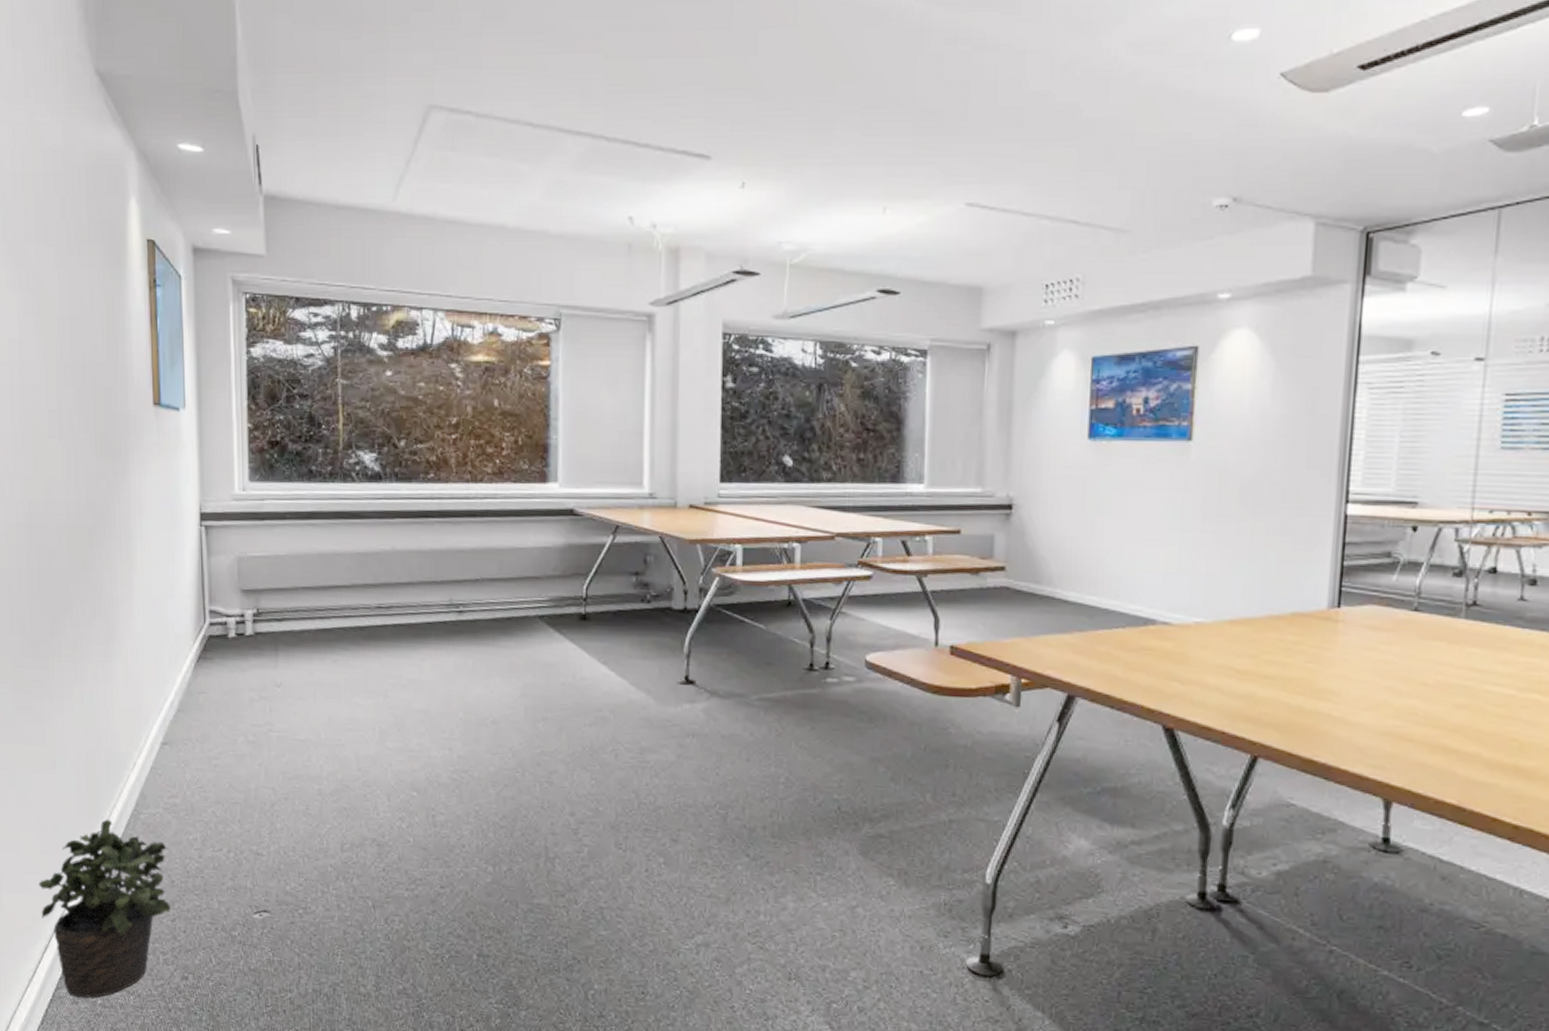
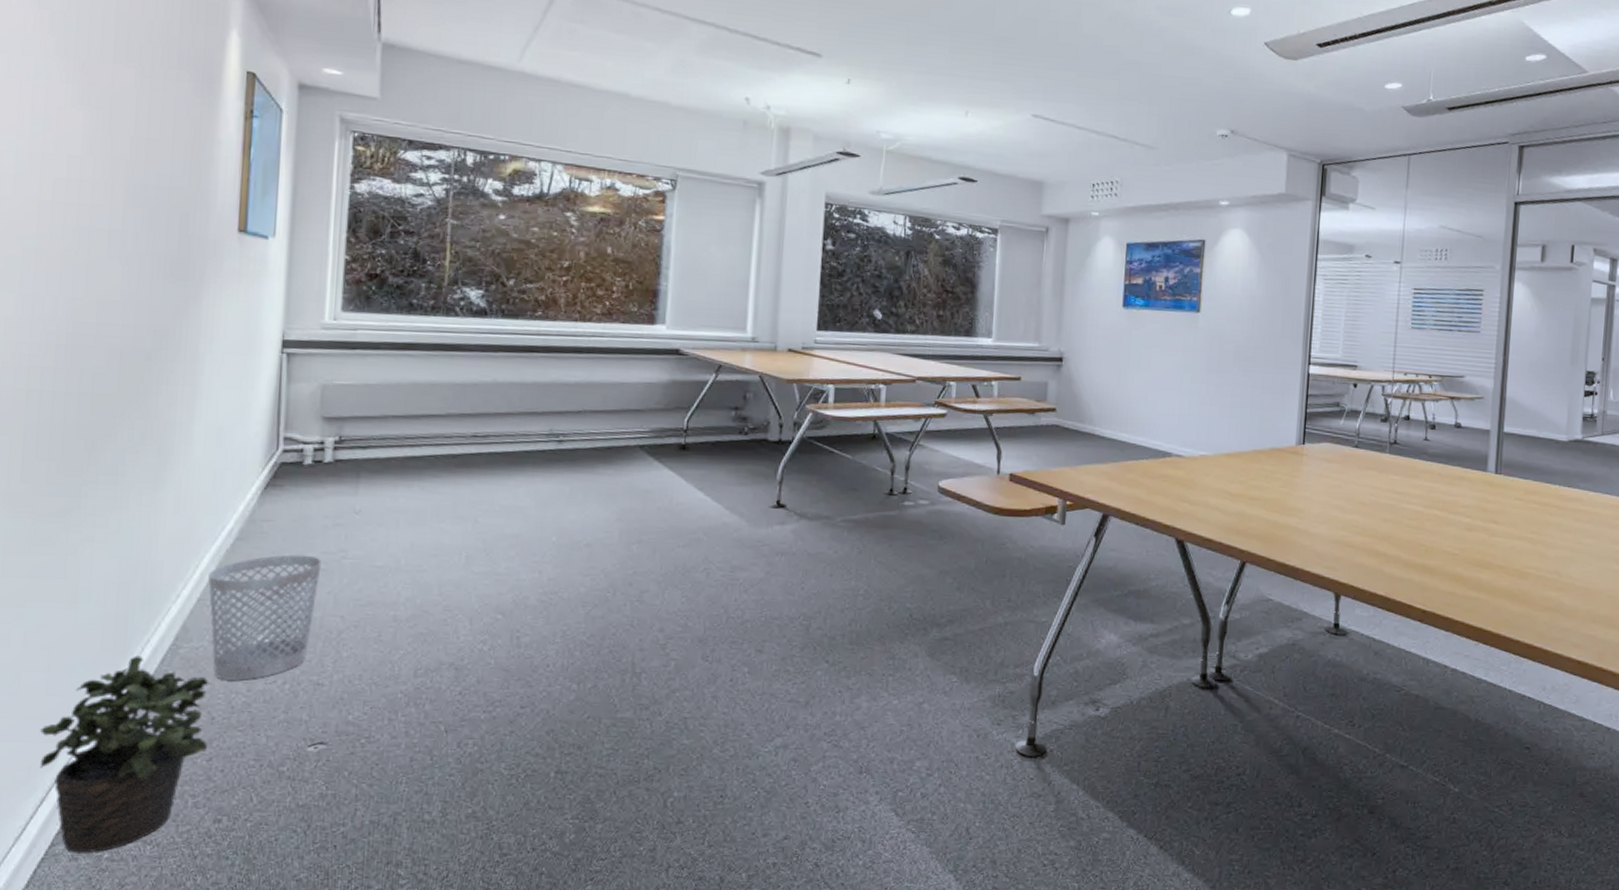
wastebasket: none [158,726,252,847] -> present [208,554,322,681]

